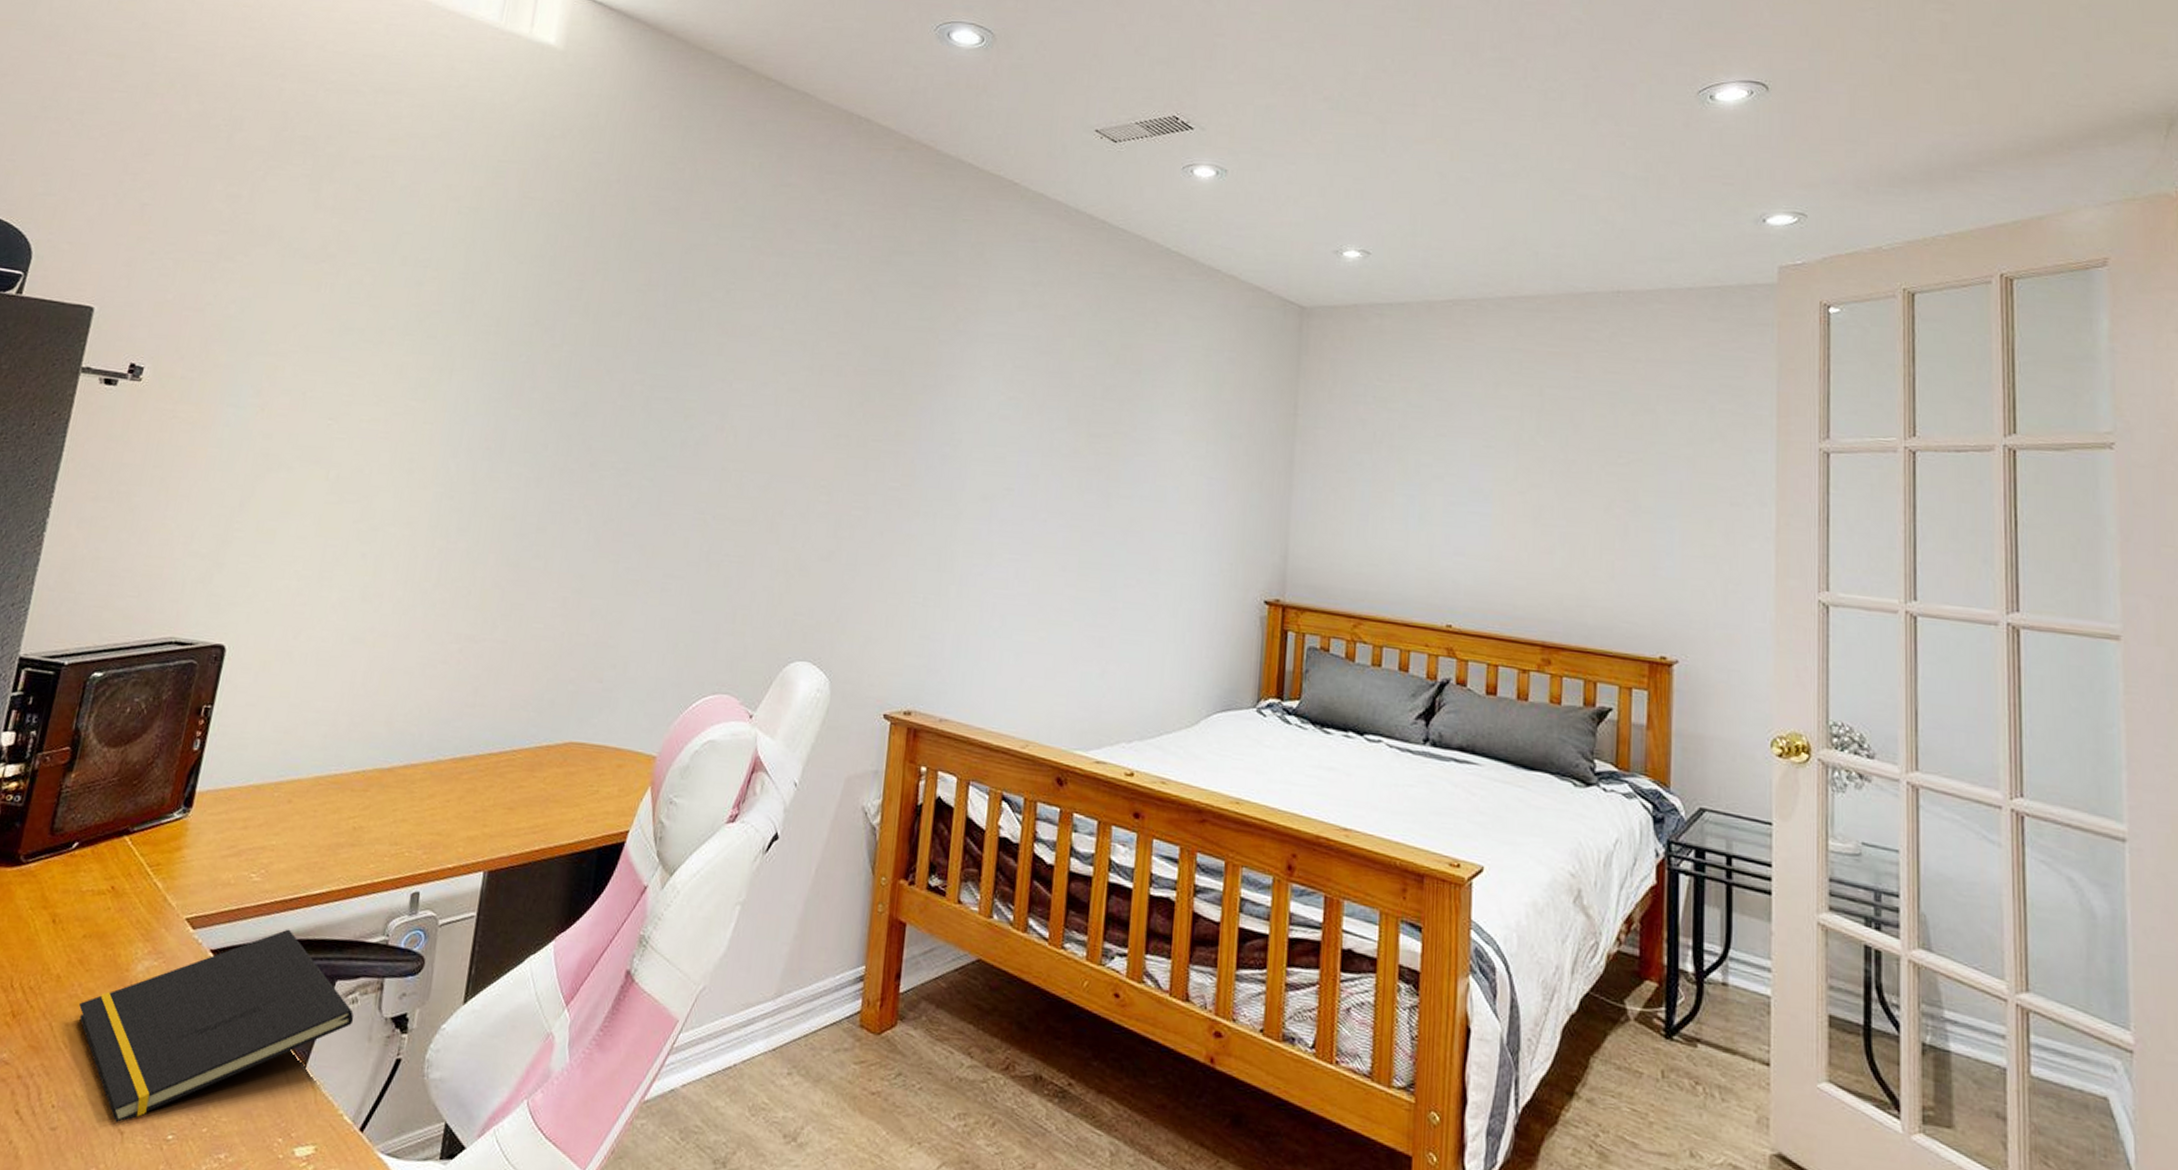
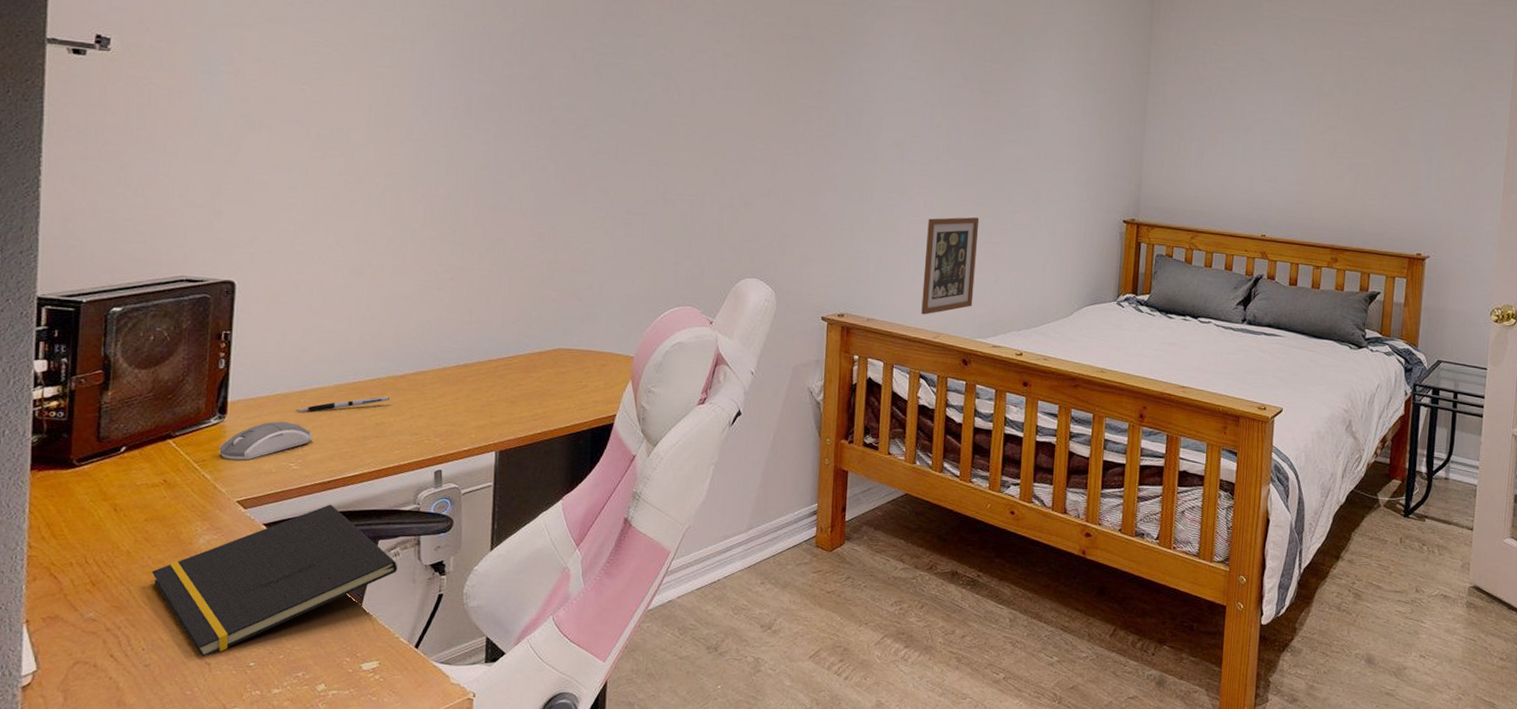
computer mouse: none [177,819,281,867] -> present [219,421,312,460]
pen: none [266,793,372,809] -> present [295,396,389,412]
picture frame: none [1006,591,1083,717] -> present [921,217,980,315]

